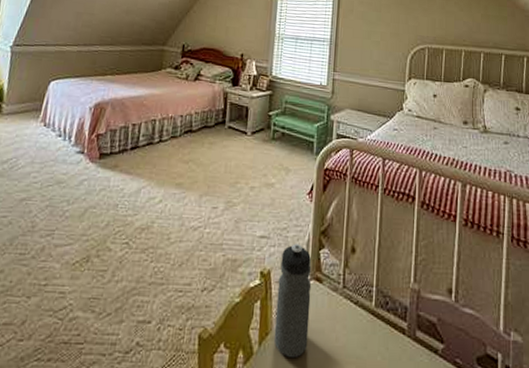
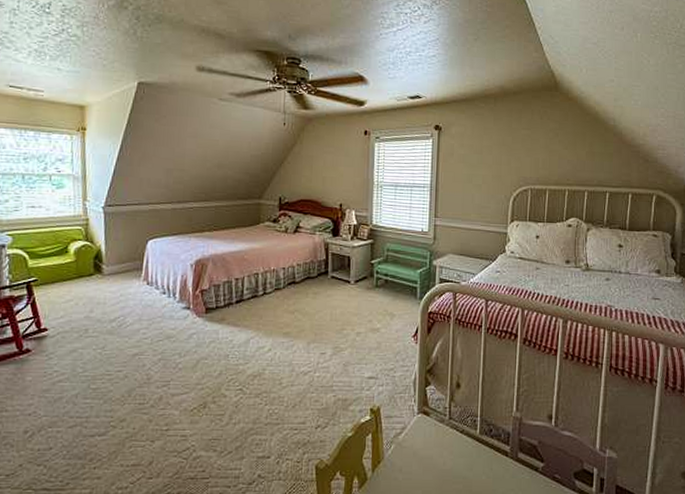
water bottle: present [274,244,312,359] -> none [386,382,419,481]

